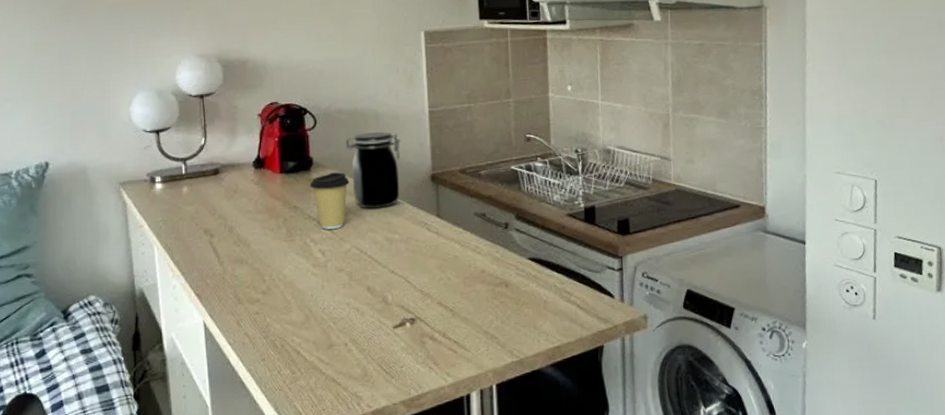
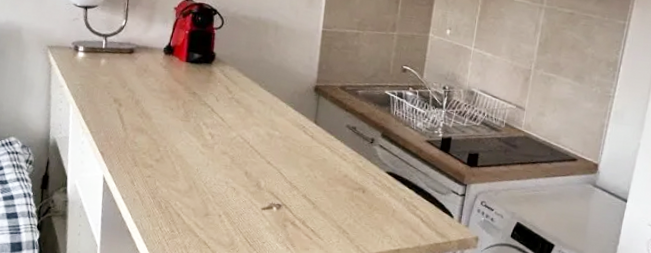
coffee cup: present [309,172,350,229] -> none [209,69,244,118]
jar: present [346,132,400,210] -> none [246,39,294,107]

